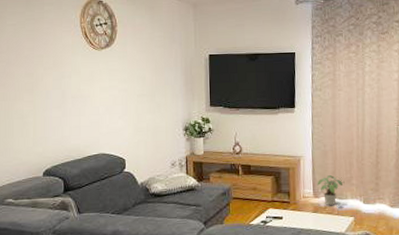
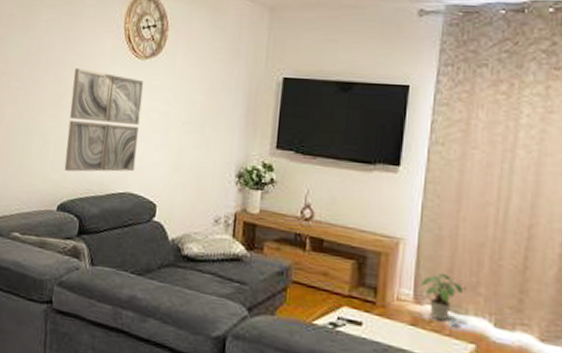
wall art: none [42,61,104,144] -> present [64,67,144,172]

